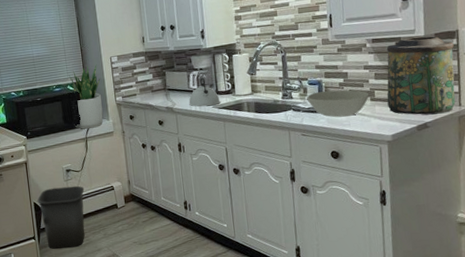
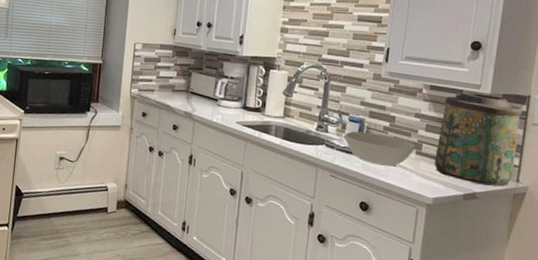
waste bin: present [37,185,85,249] -> none [20,173,75,247]
planter: present [69,64,103,130] -> none [80,47,119,118]
kettle: present [189,77,220,107] -> none [210,87,246,121]

